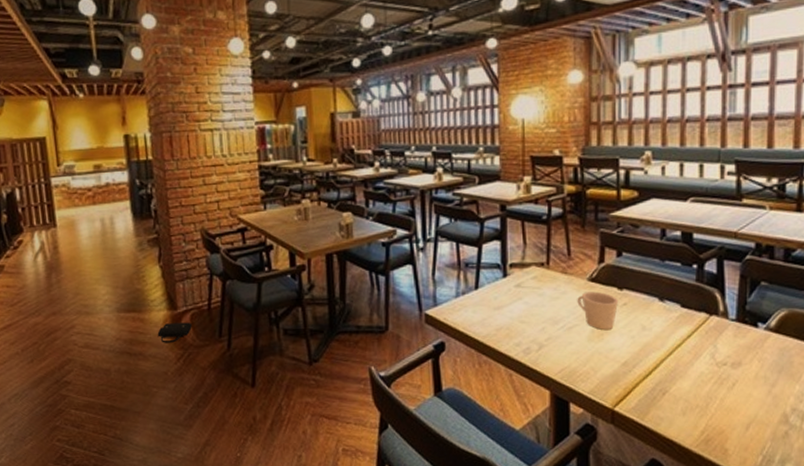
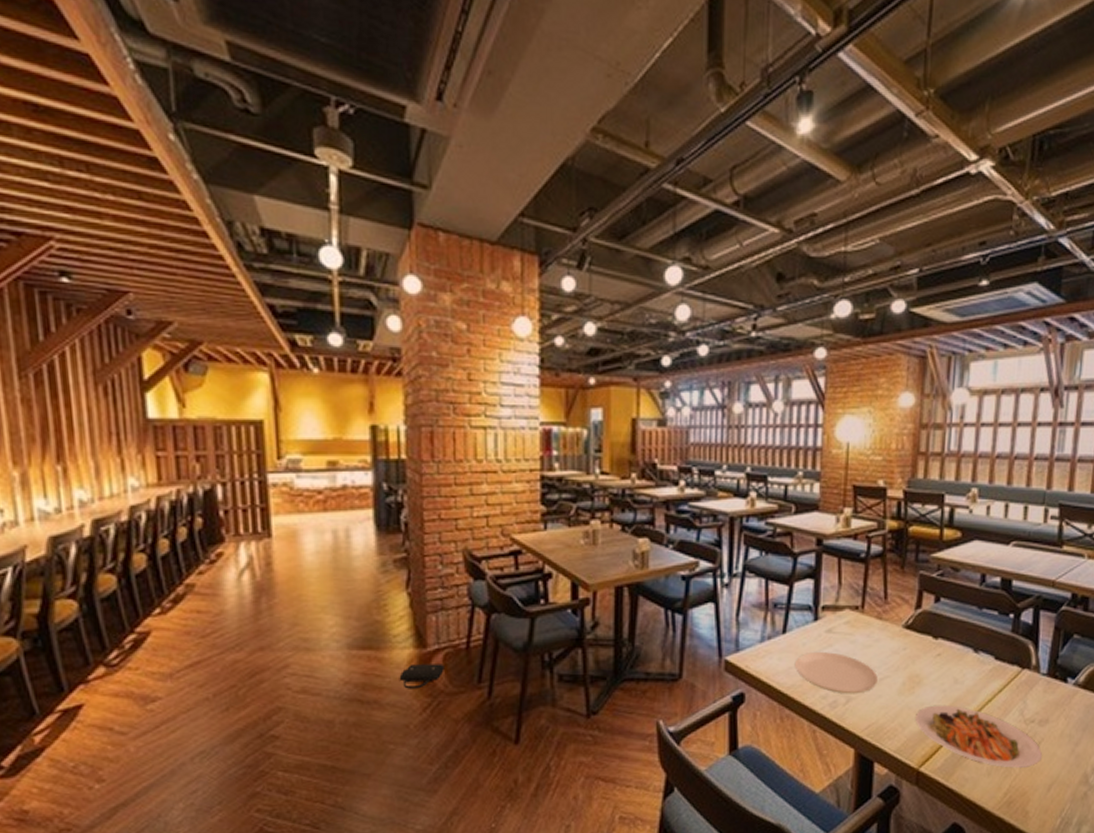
plate: none [488,304,567,342] -> present [794,651,878,694]
cup: present [577,291,618,331] -> none [890,640,932,683]
salad: none [607,350,738,408] -> present [916,704,1043,768]

